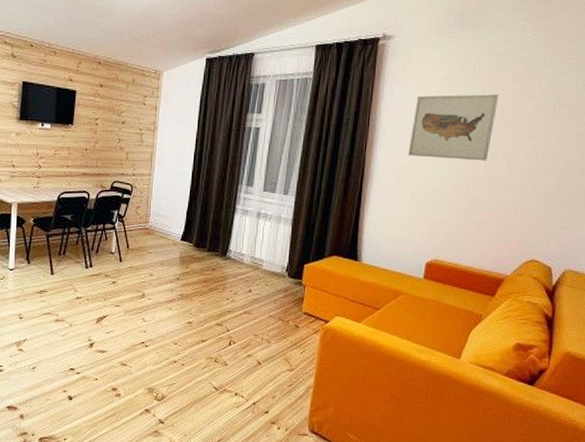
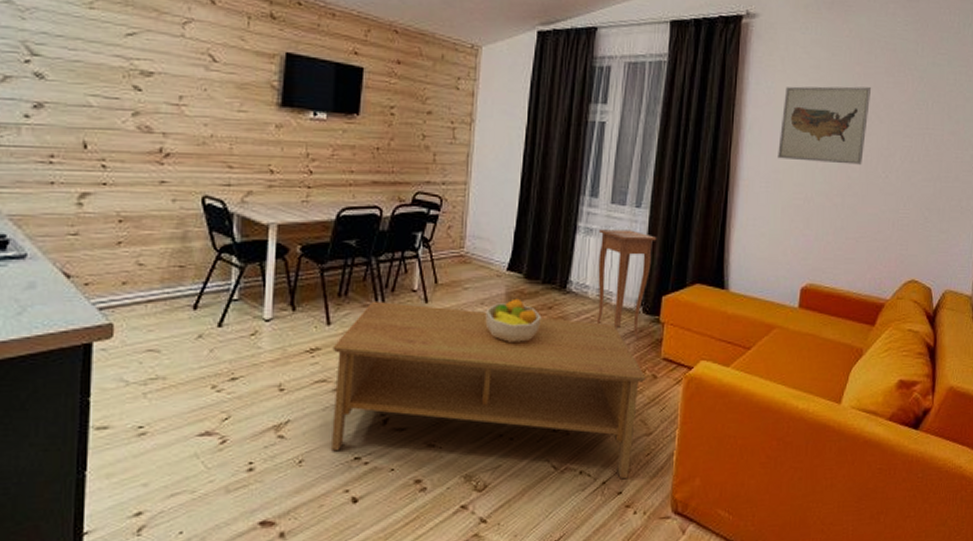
coffee table: none [55,259,290,403] -> present [332,300,646,480]
fruit bowl: none [164,261,207,294] -> present [485,298,542,342]
side table: none [250,211,301,296] -> present [596,229,657,339]

